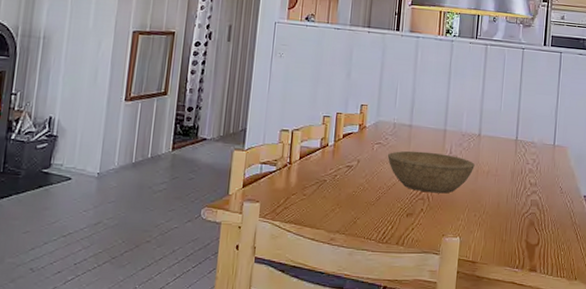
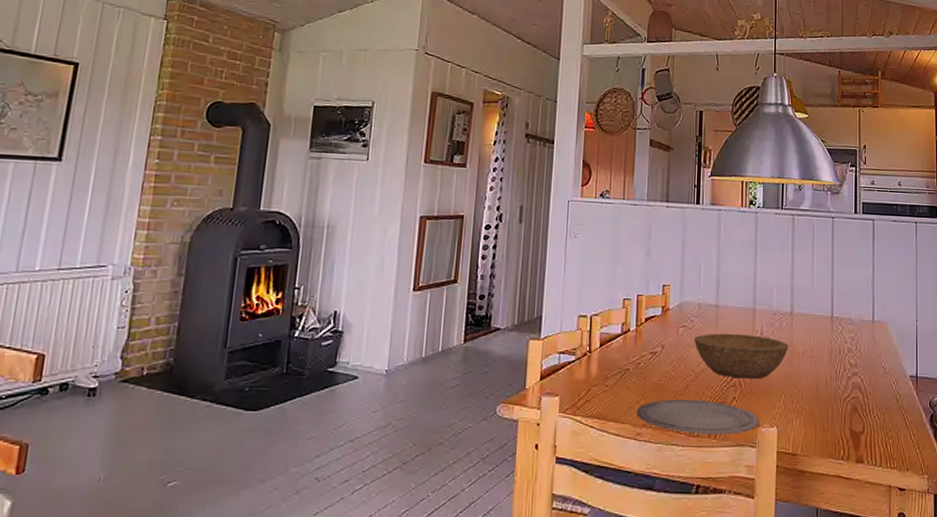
plate: none [331,208,444,242] -> present [636,399,760,434]

